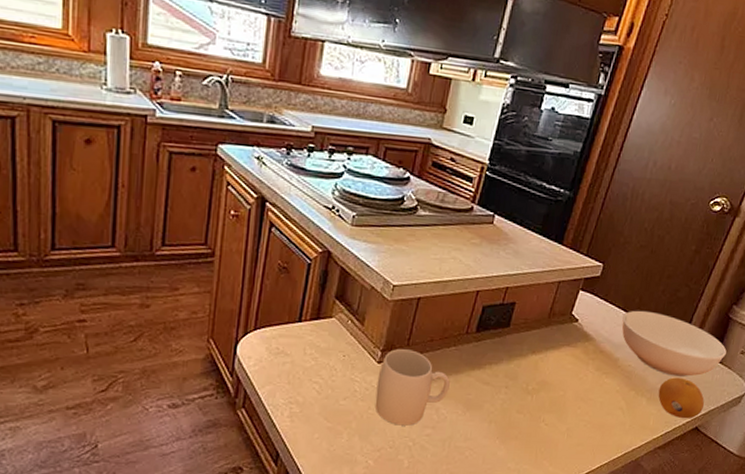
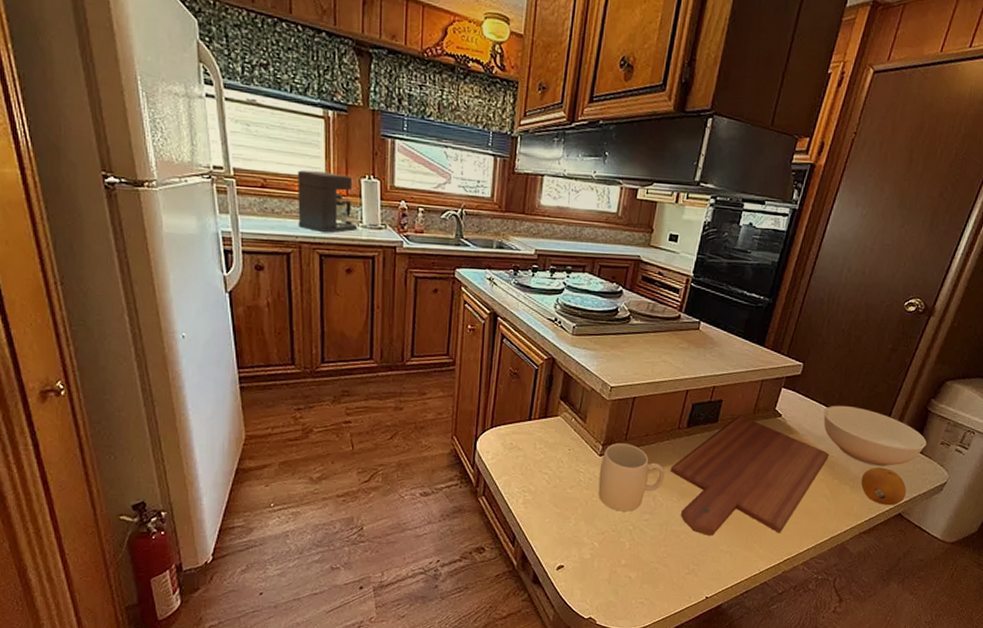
coffee maker: none [26,18,101,96] -> present [297,170,358,233]
cutting board: none [456,319,627,452] -> present [670,415,829,535]

